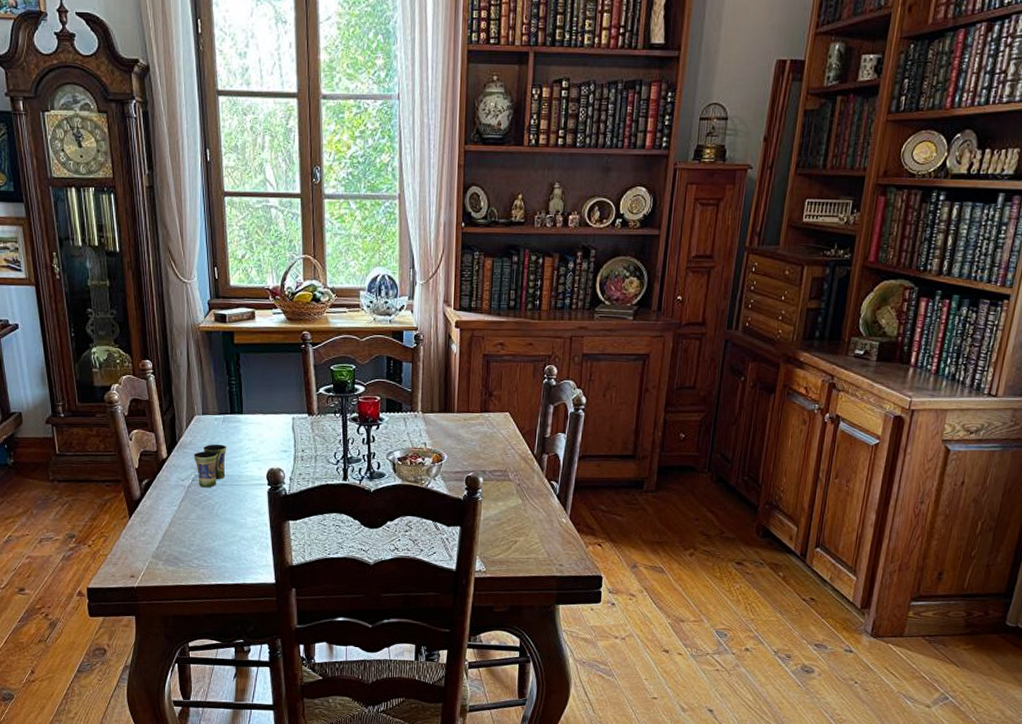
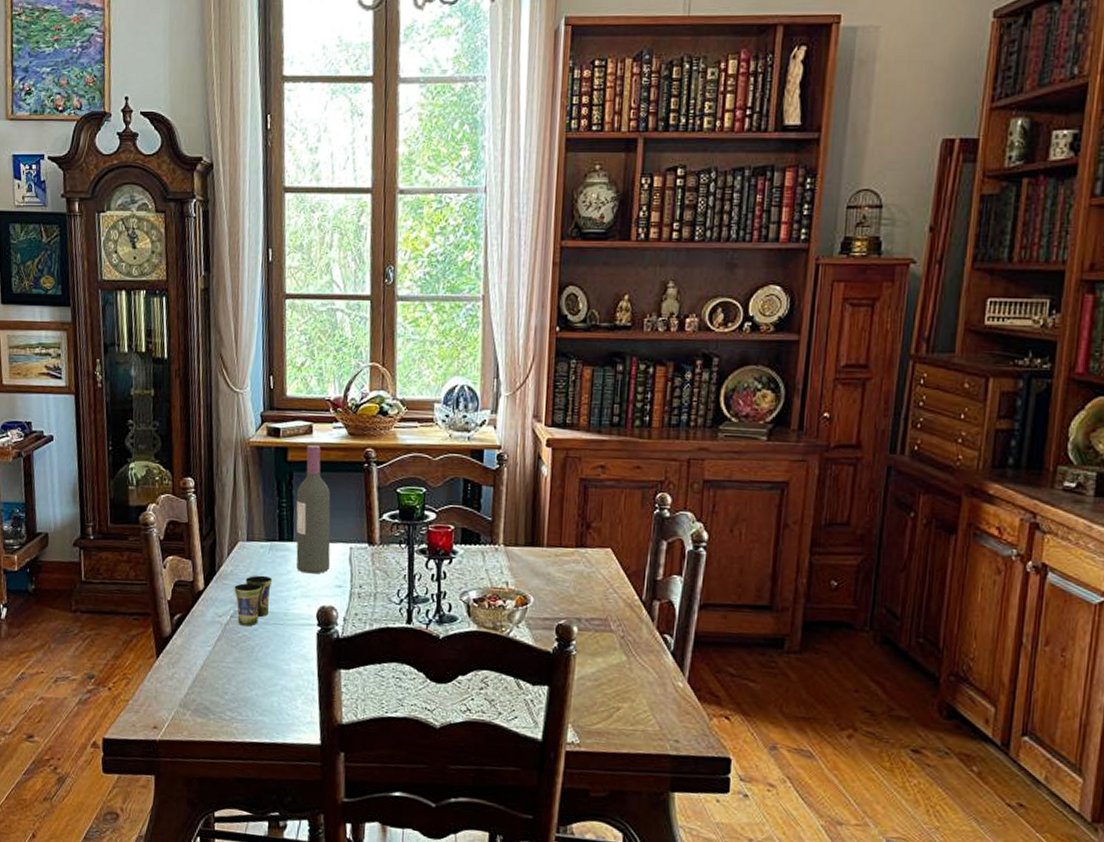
wine bottle: none [243,329,276,441] -> present [296,444,331,574]

